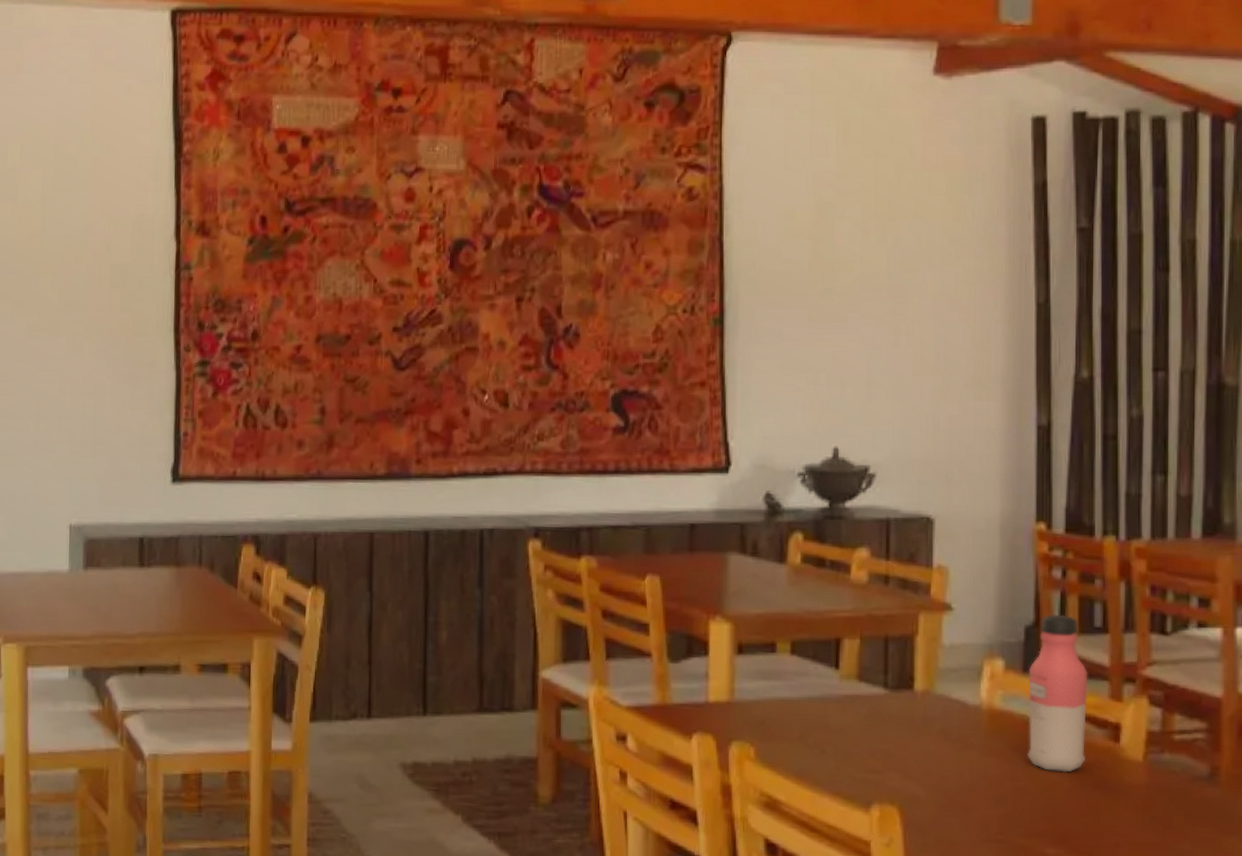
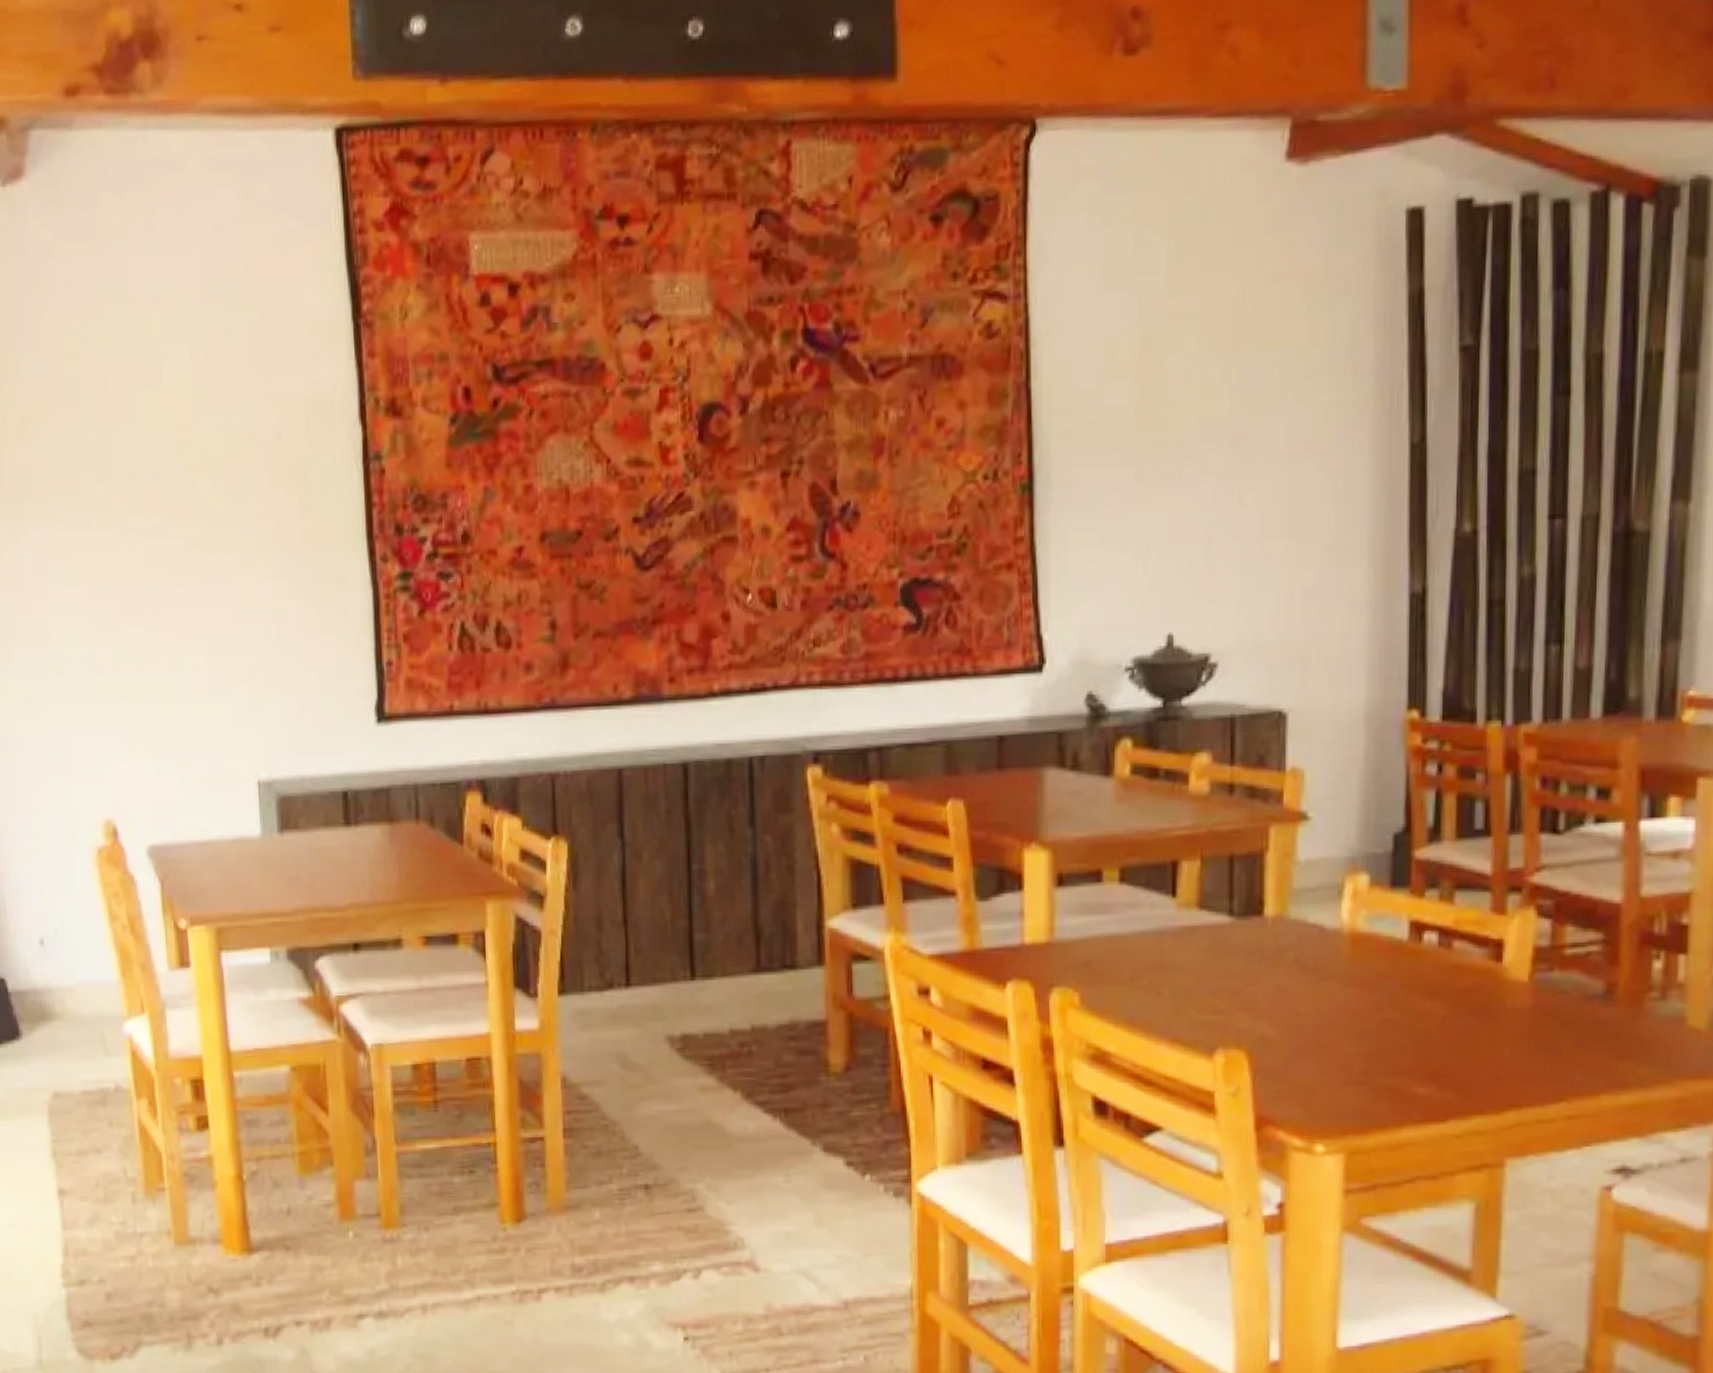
water bottle: present [1028,614,1088,773] -> none [1395,817,1467,1000]

